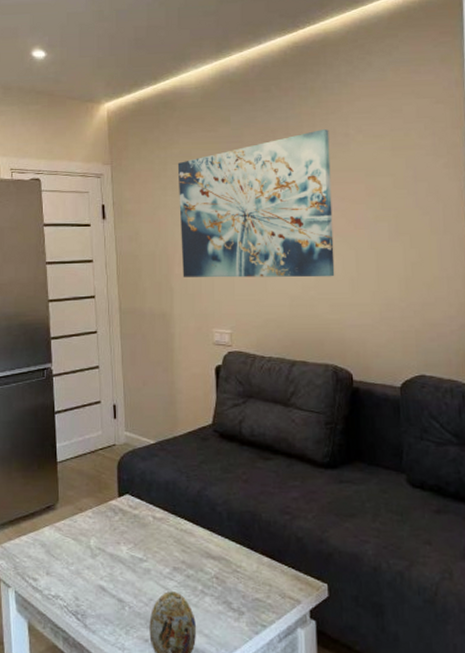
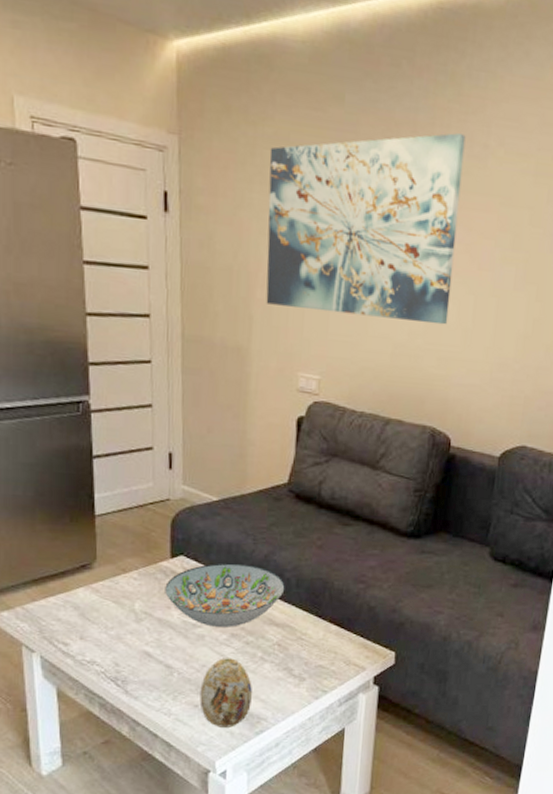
decorative bowl: none [115,499,218,561] -> present [165,563,285,627]

